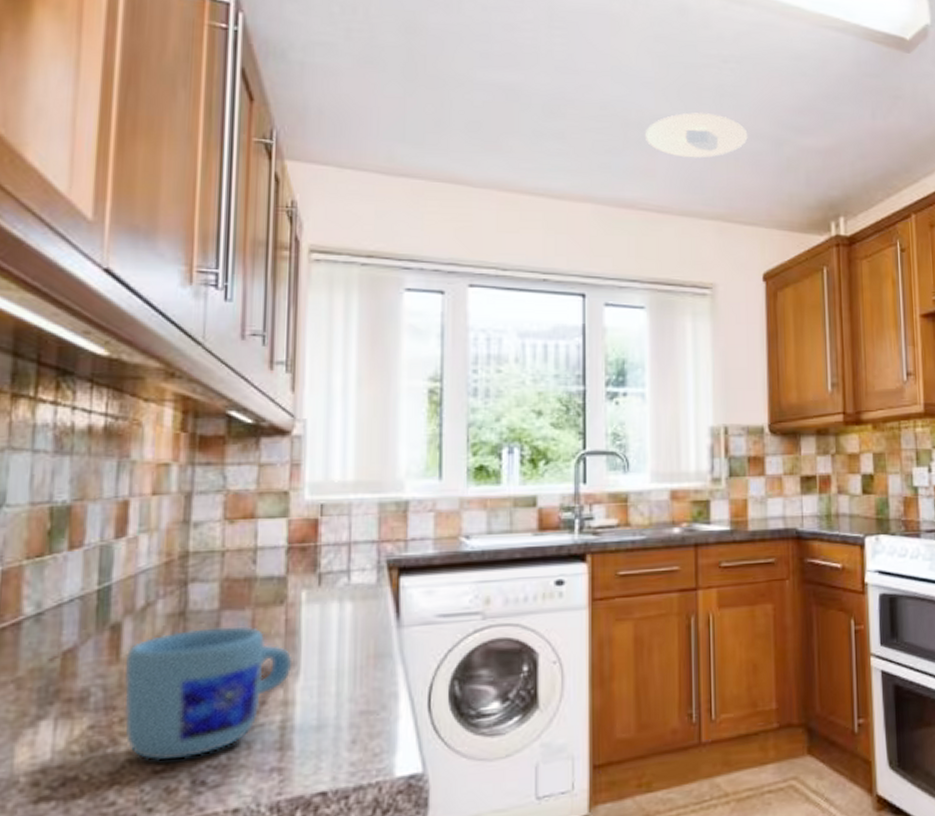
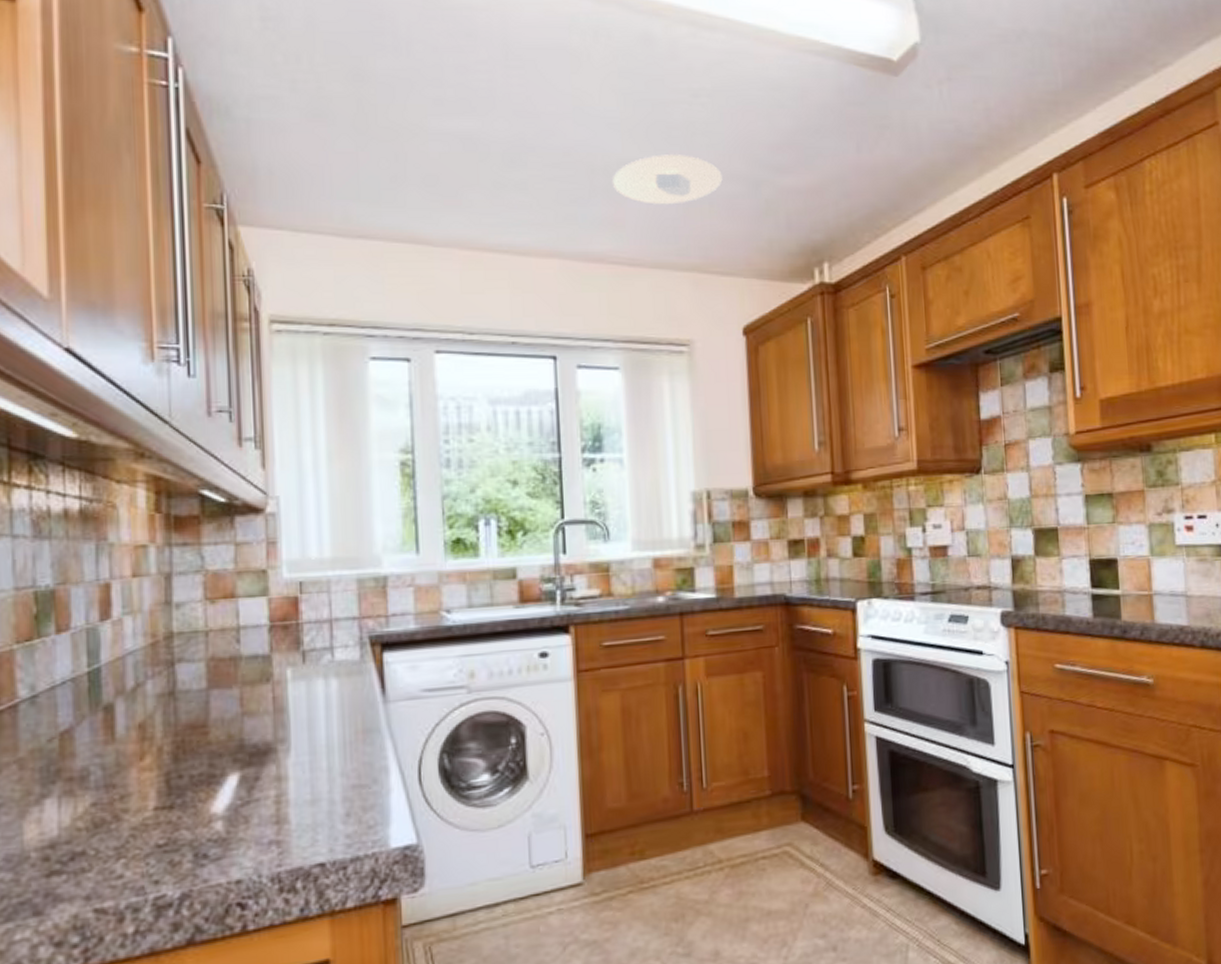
mug: present [124,626,293,761] -> none [121,704,283,836]

